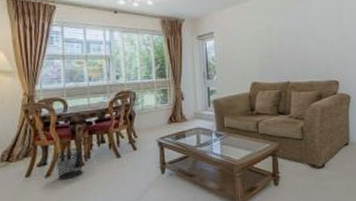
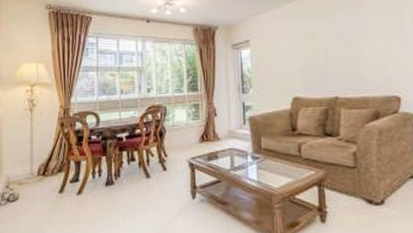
waste bin: present [55,147,84,181] -> none [86,164,115,199]

